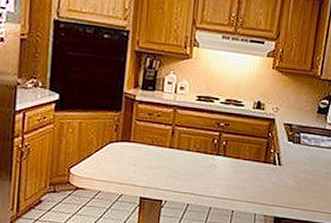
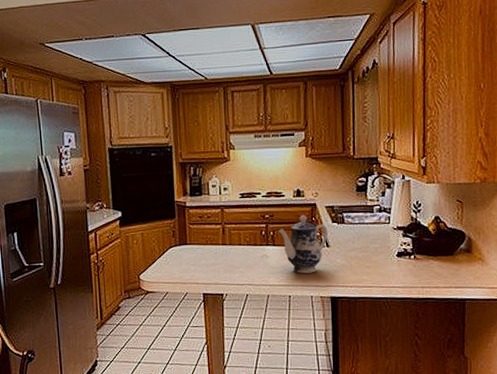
teapot: none [231,128,282,190] -> present [278,214,328,274]

